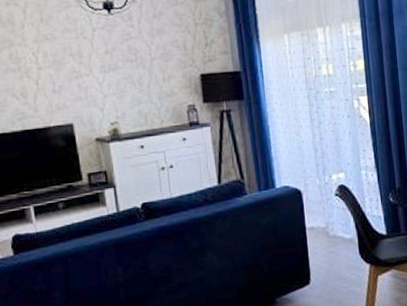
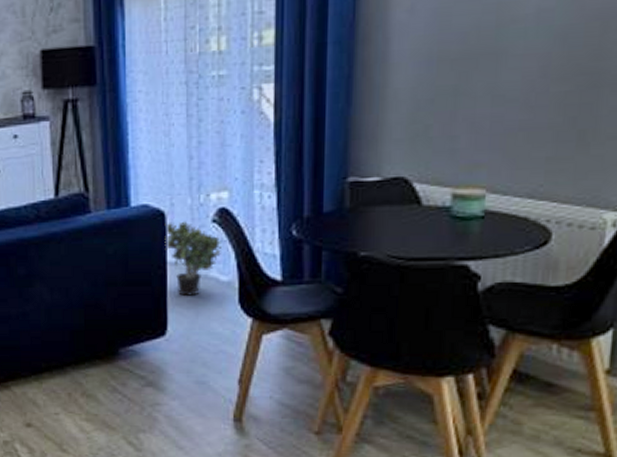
potted plant: none [301,196,344,252] -> present [164,221,223,296]

